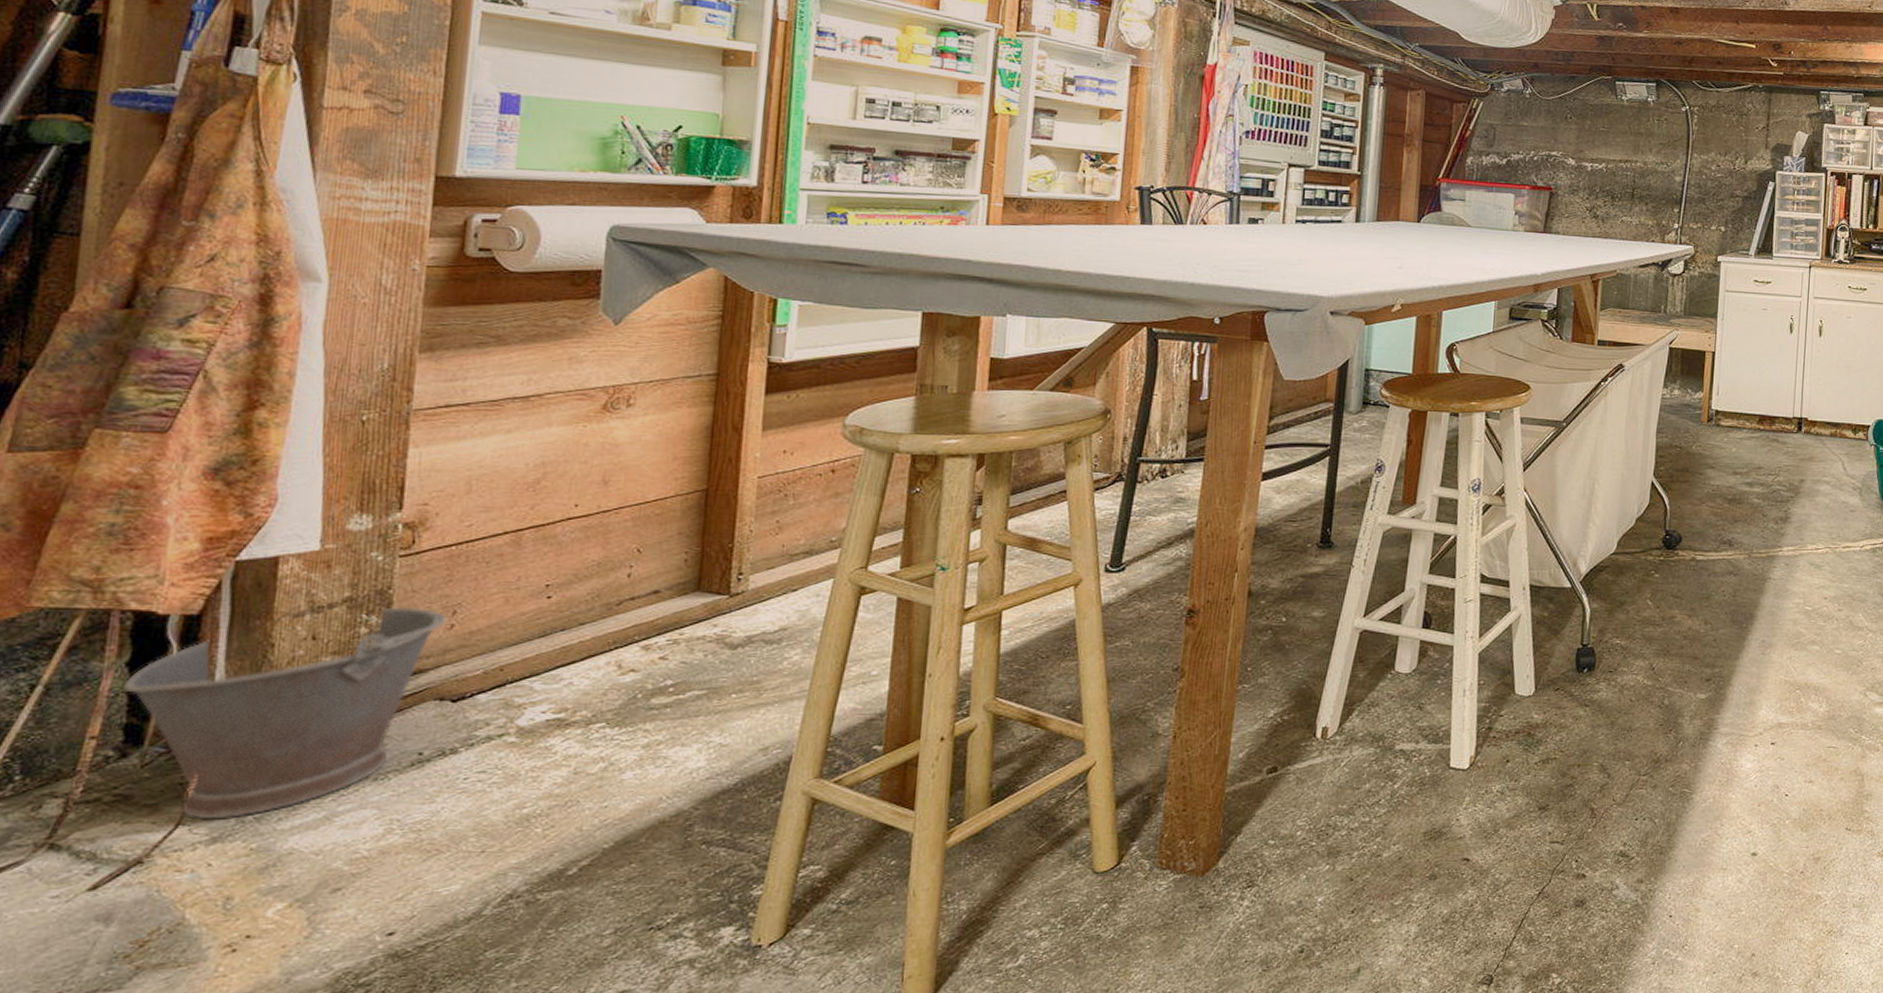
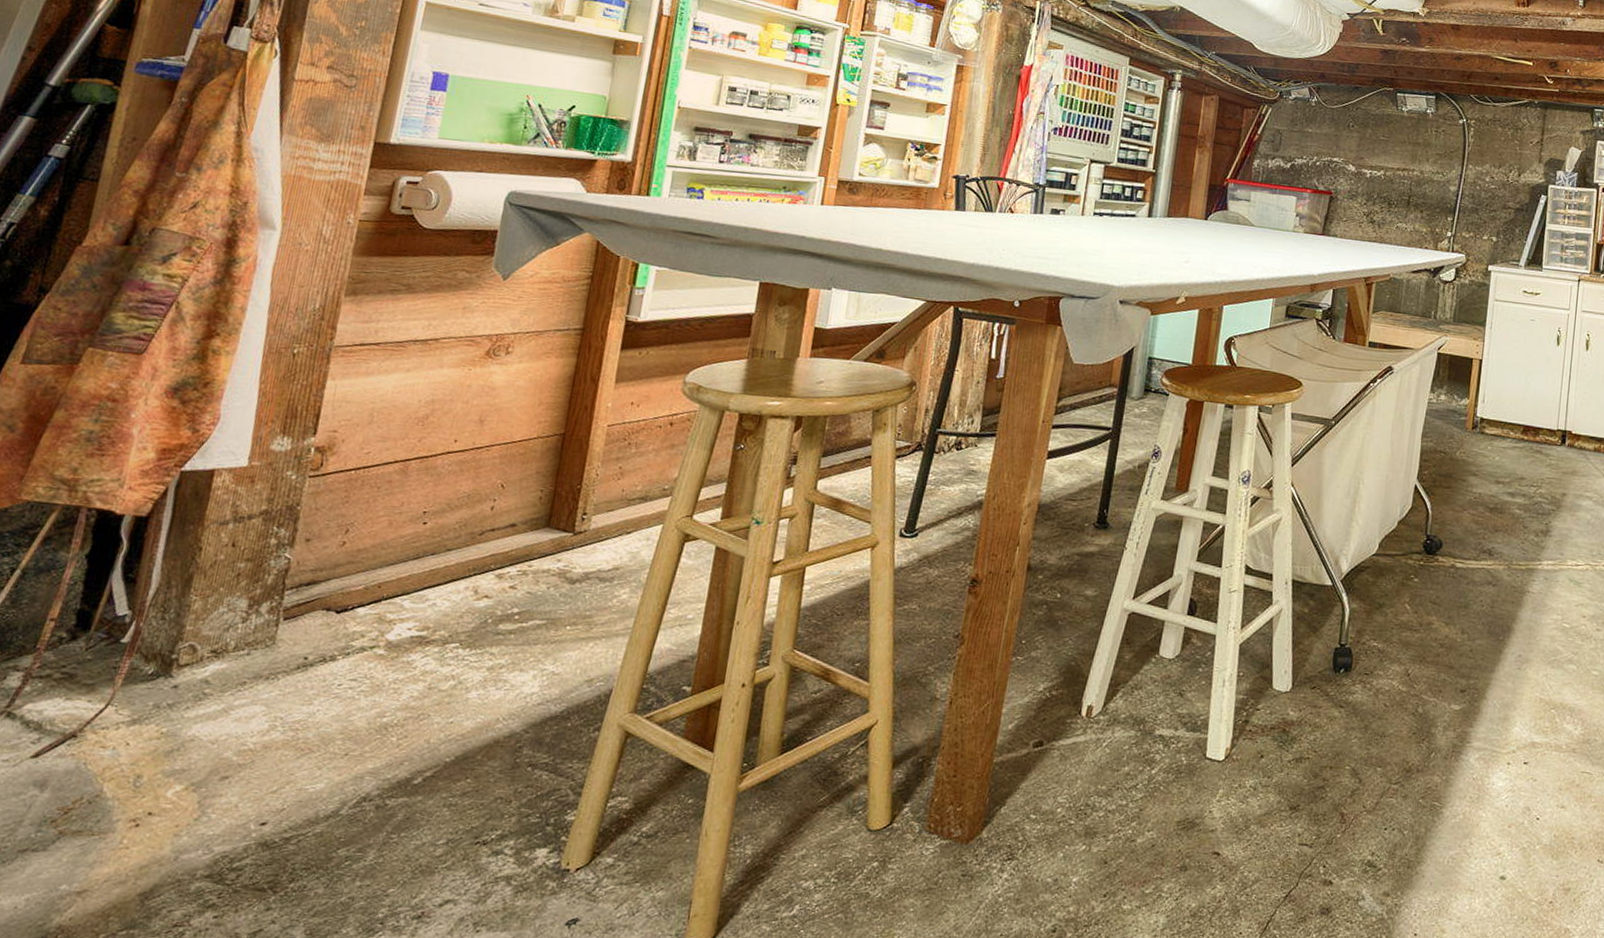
bucket: present [124,607,448,820] -> none [81,523,342,703]

